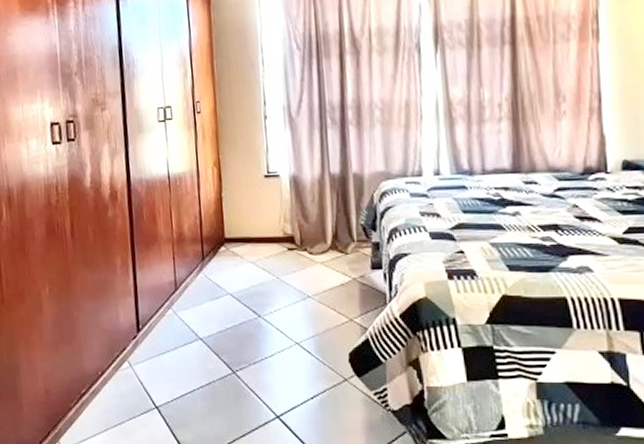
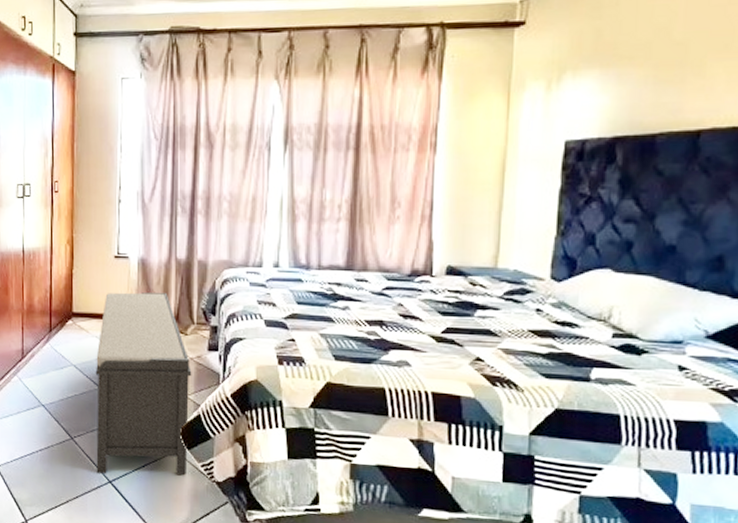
bench: none [253,211,359,410] -> present [96,292,192,475]

